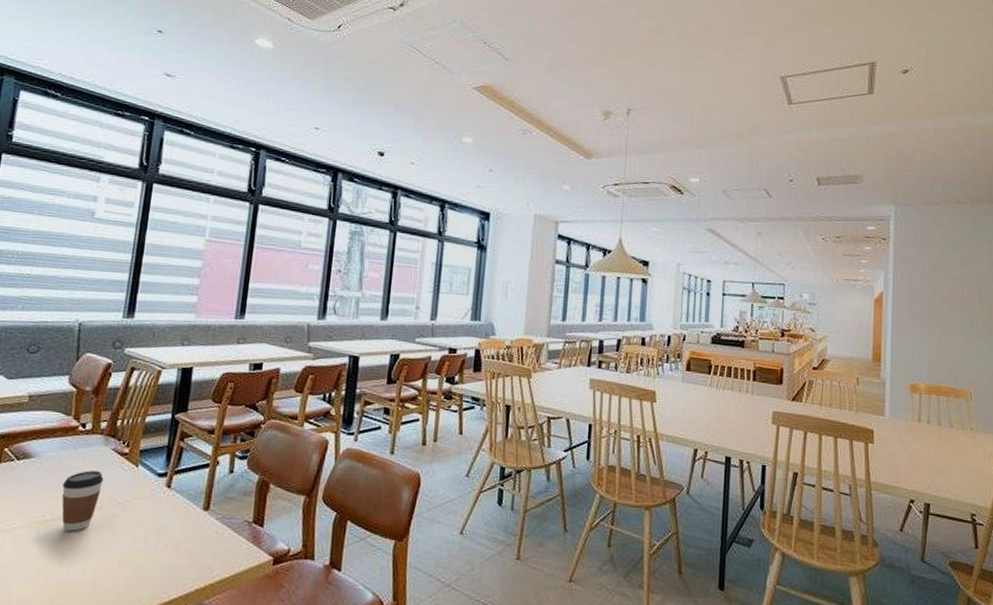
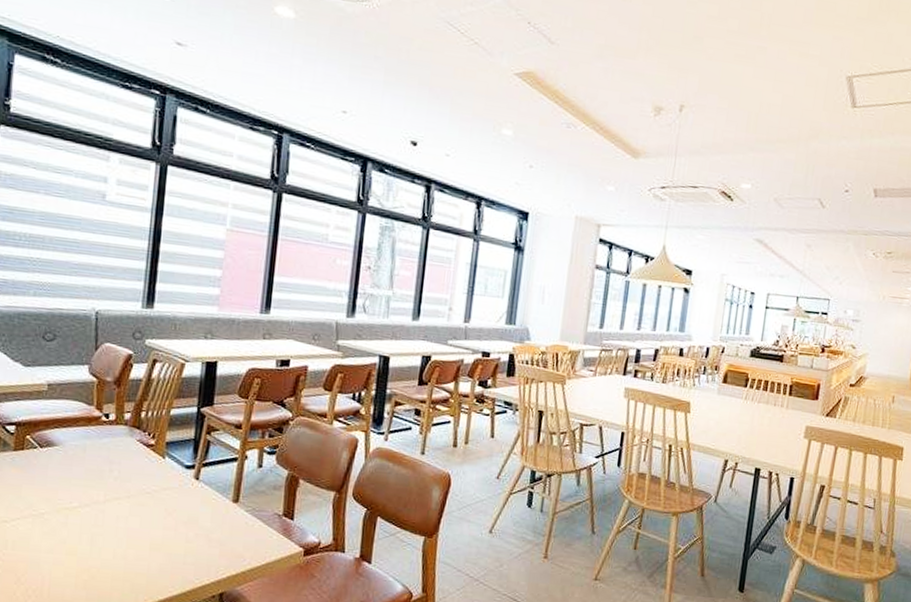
coffee cup: present [61,470,103,531] -> none [88,460,130,518]

